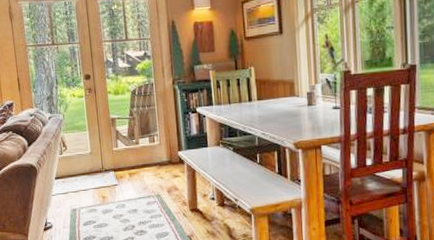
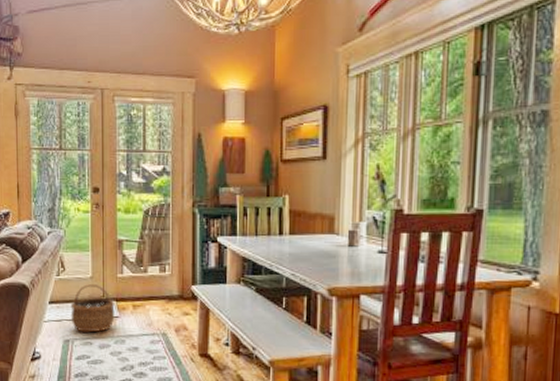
wicker basket: none [74,159,114,201] -> present [70,284,115,333]

